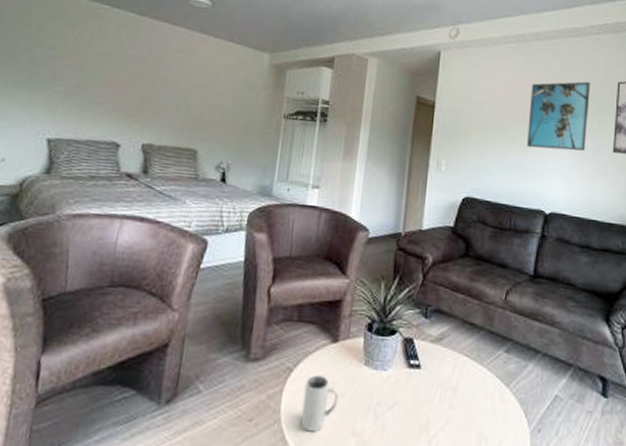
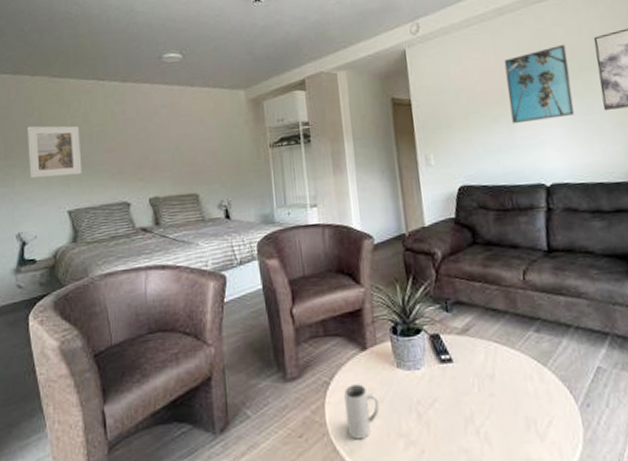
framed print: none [11,38,80,103] -> present [27,125,82,179]

